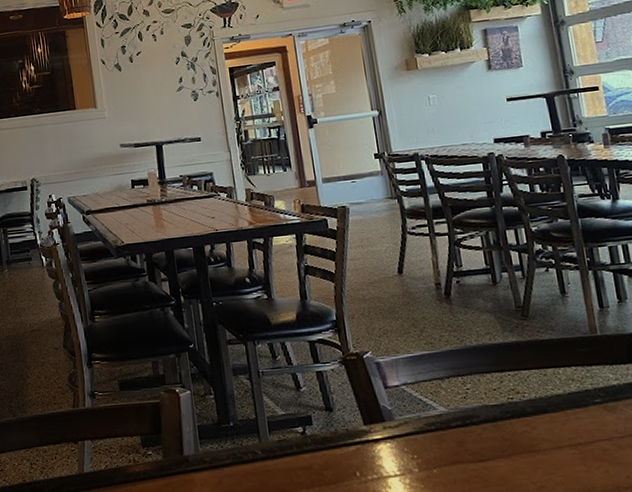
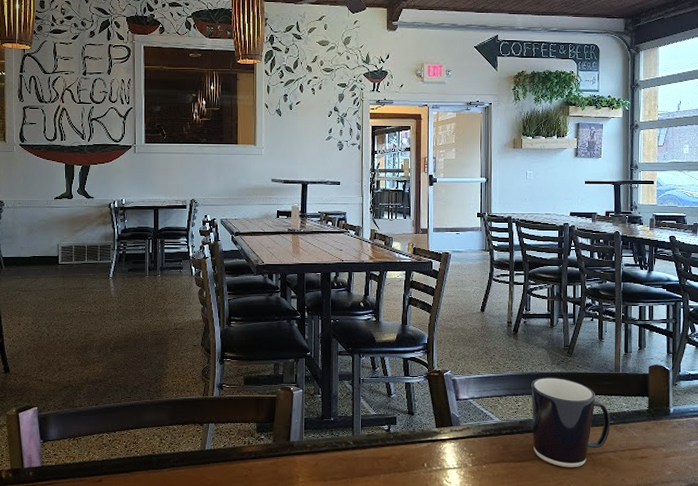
mug: none [480,348,598,466] -> present [531,377,611,468]

